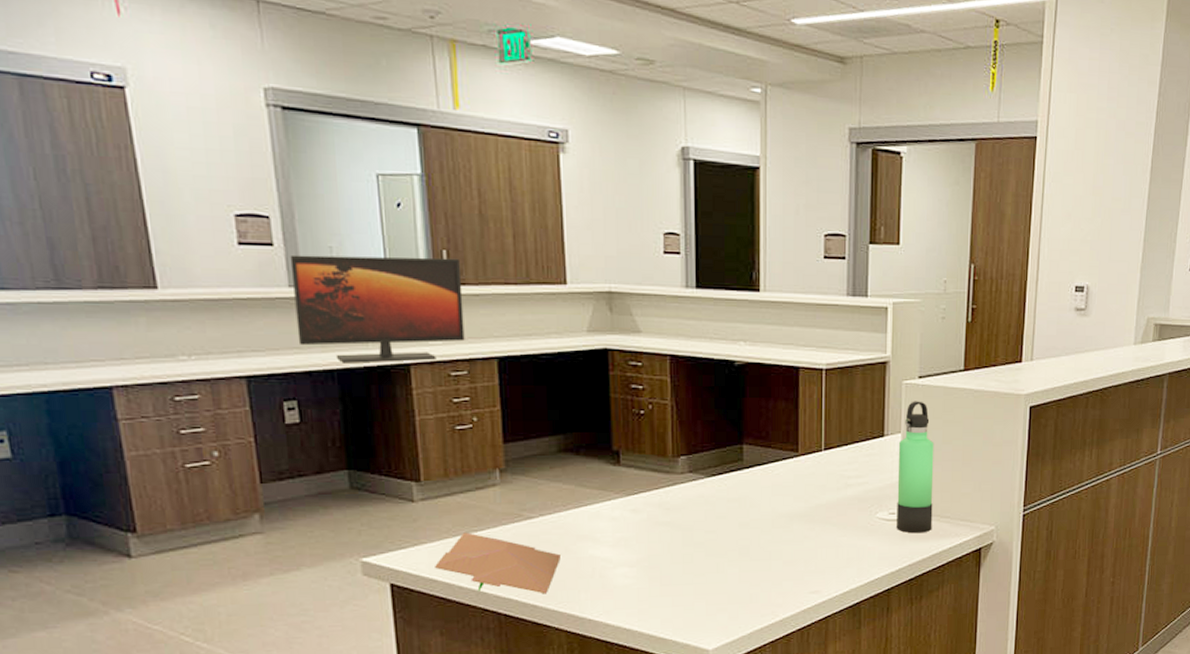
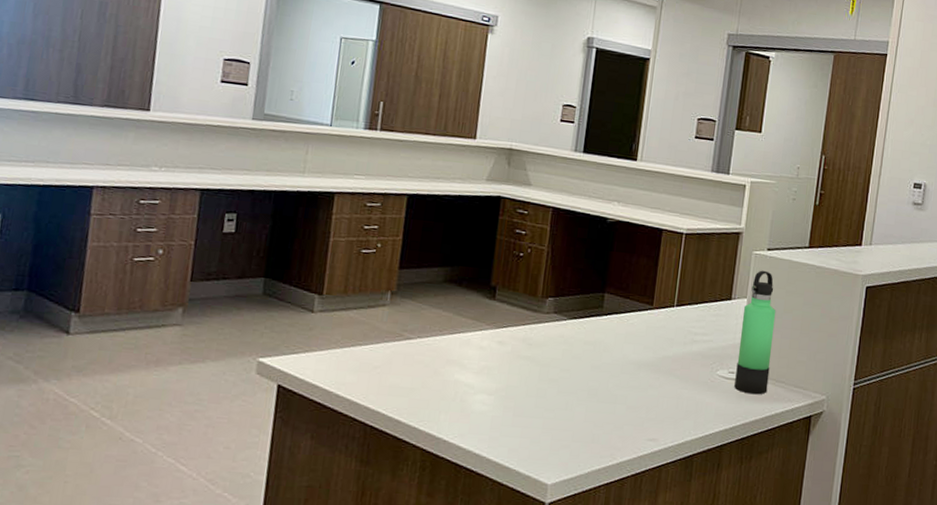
monitor: present [290,254,465,363] -> none [249,94,392,191]
papers: present [435,532,560,594] -> none [319,345,429,411]

